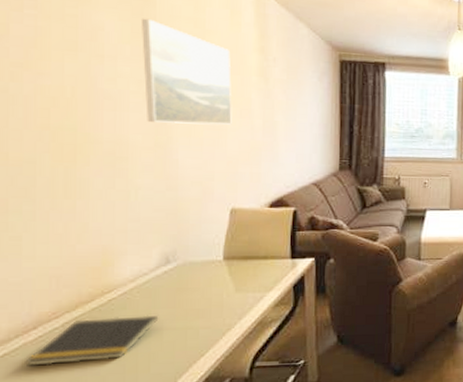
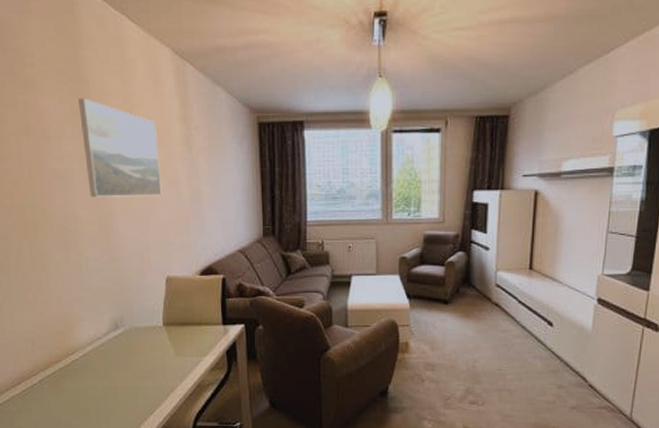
notepad: present [25,315,159,366] -> none [15,375,114,416]

